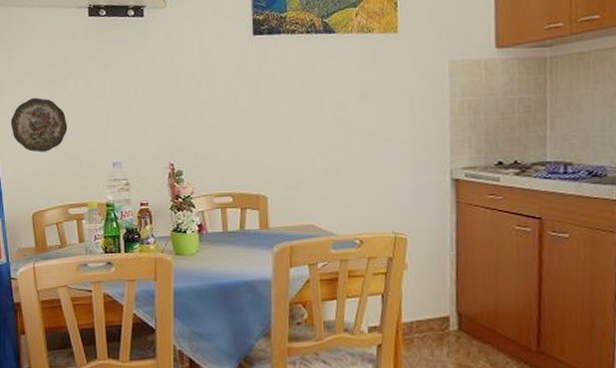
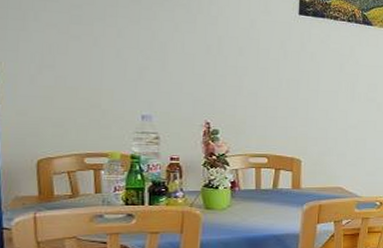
decorative plate: present [10,97,67,152] -> none [15,37,90,97]

